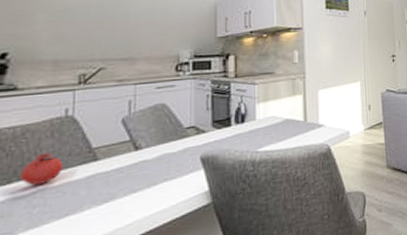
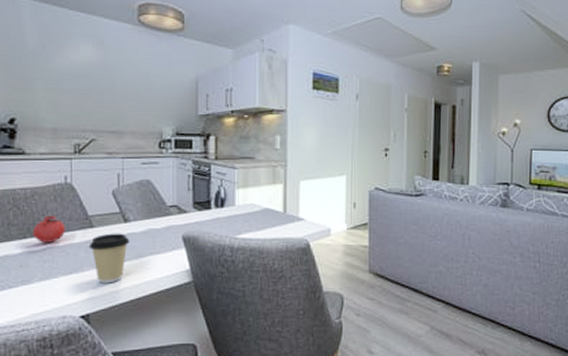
coffee cup: none [91,162,141,222] -> present [88,233,130,284]

